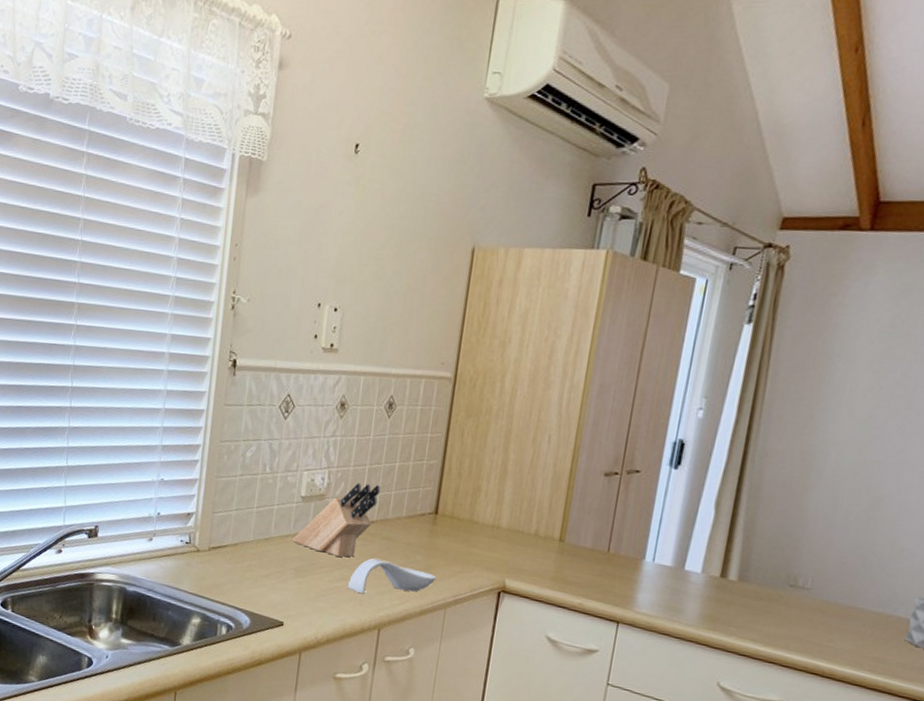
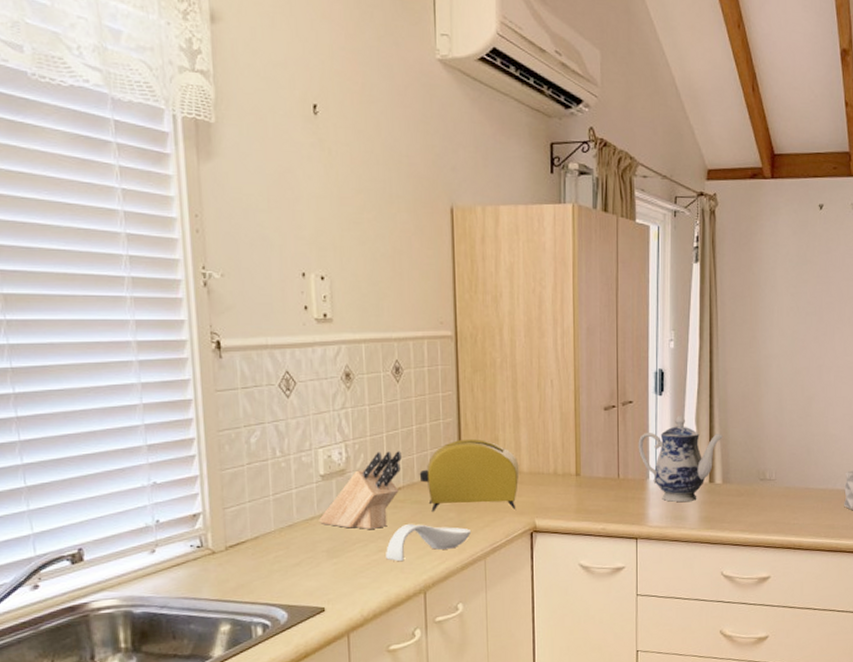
toaster: none [393,483,499,565] -> present [419,438,520,512]
teapot: none [637,495,748,594] -> present [638,416,723,502]

